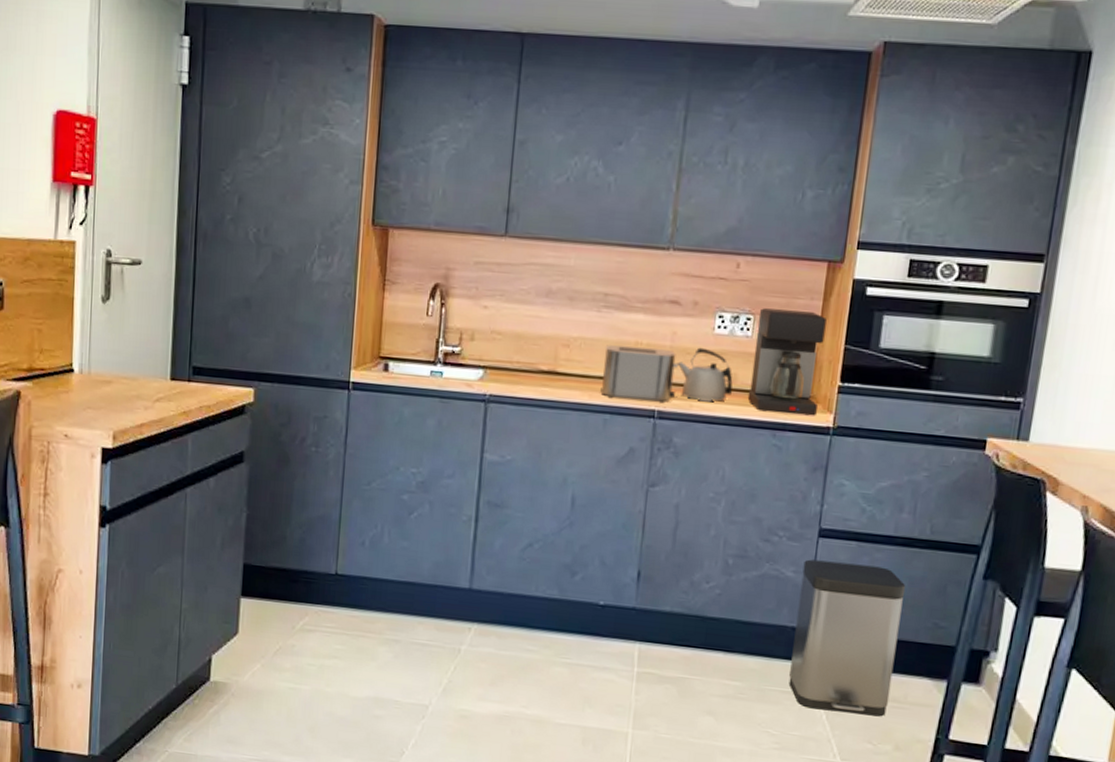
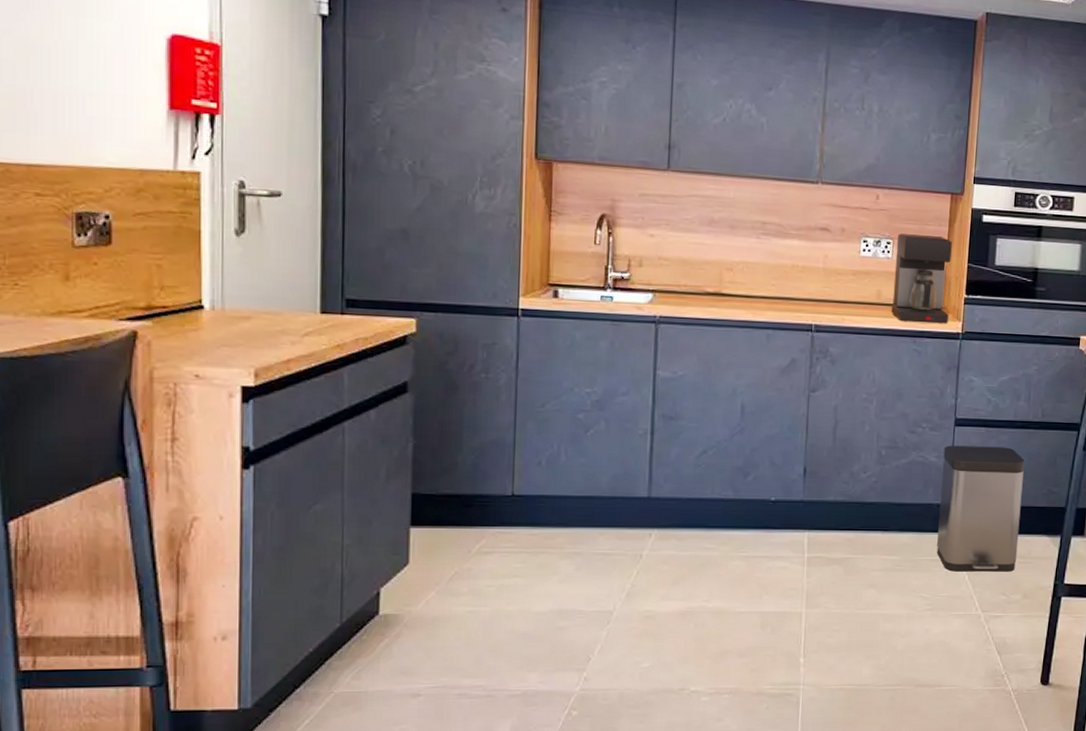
toaster: present [600,344,678,404] -> none [763,267,831,319]
kettle: present [677,347,733,402] -> none [829,268,879,316]

